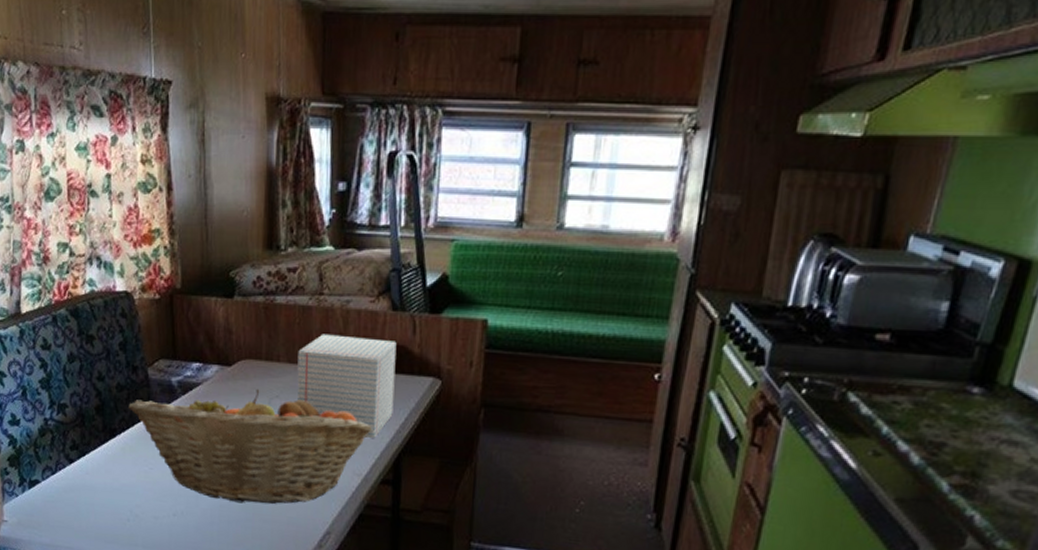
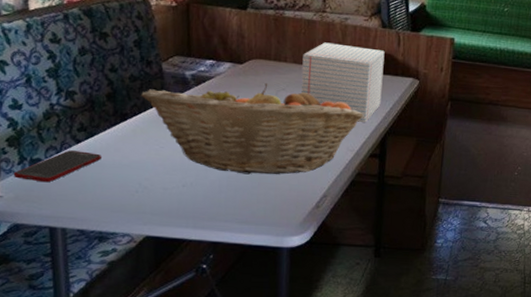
cell phone: none [15,471,93,507] -> present [13,150,101,183]

